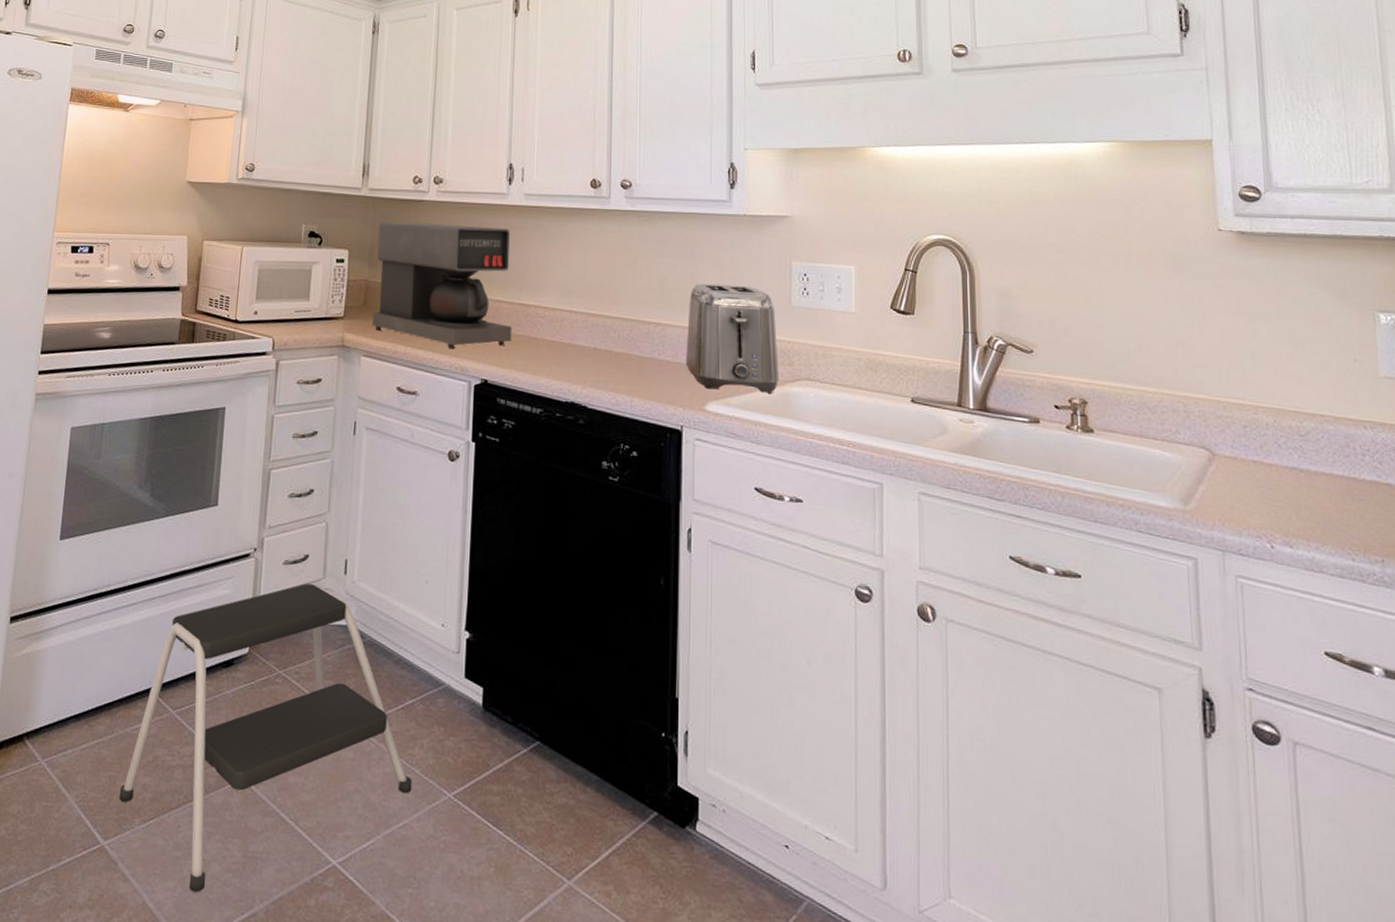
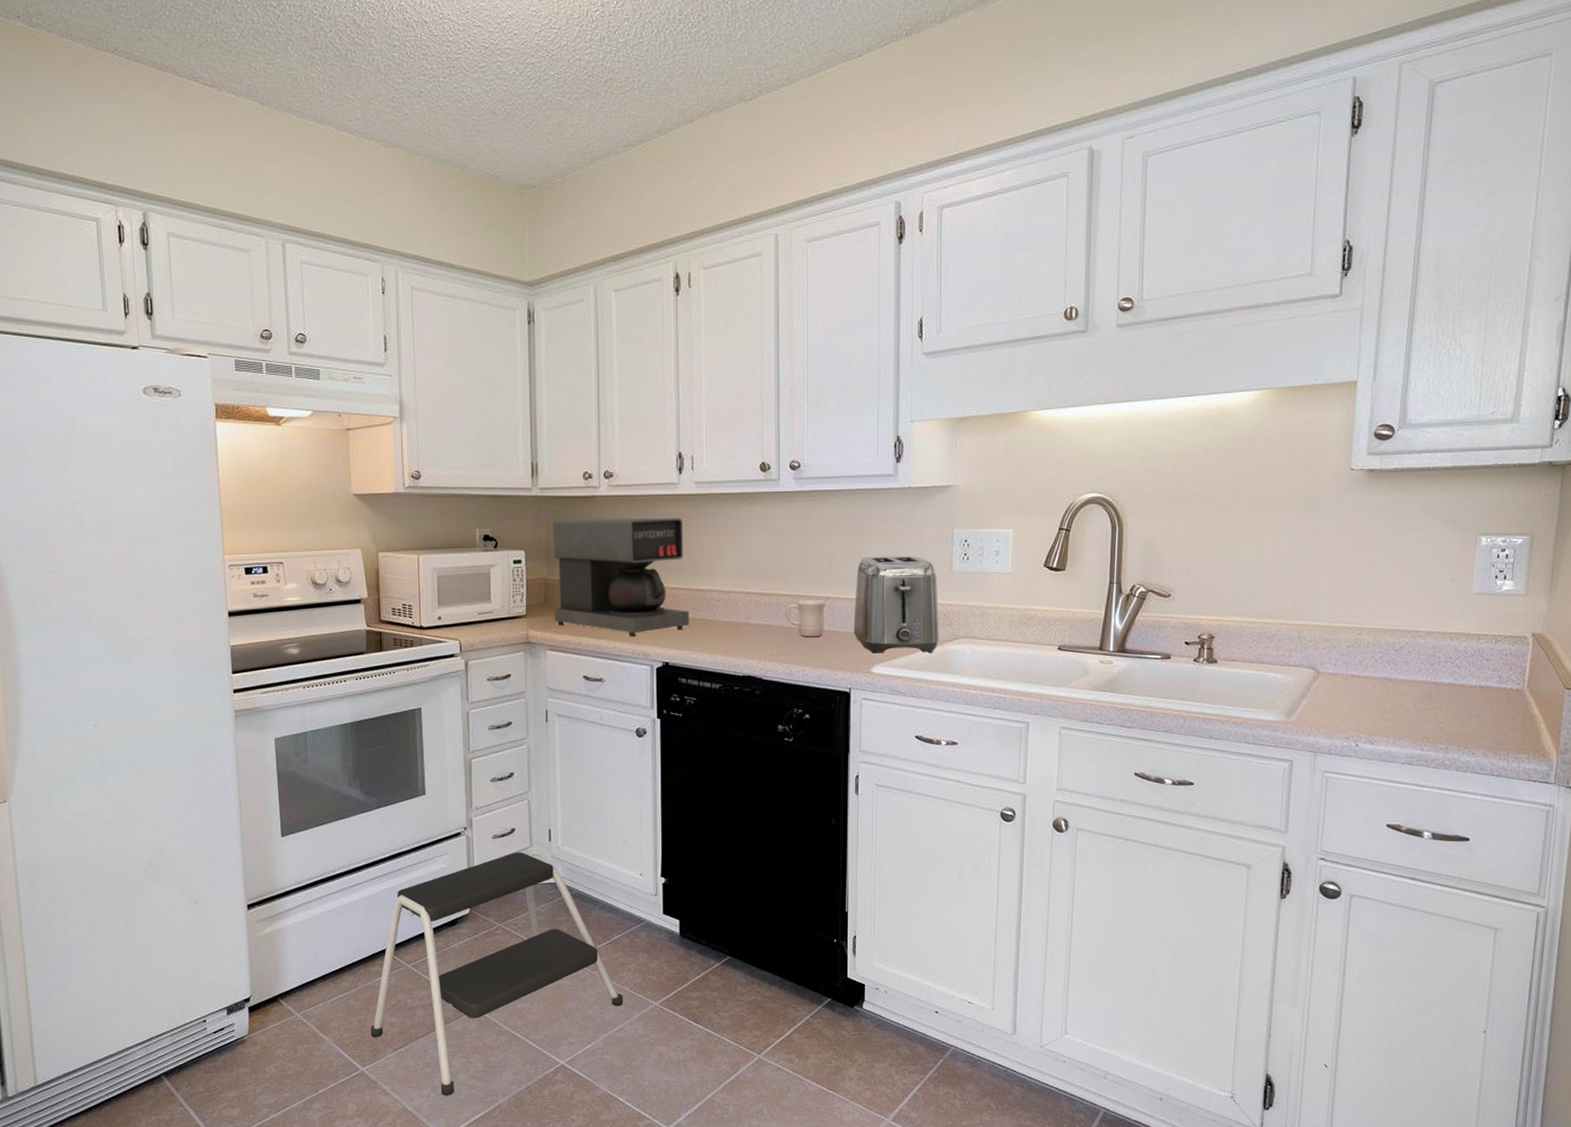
mug: none [613,324,657,366] -> present [786,599,827,638]

